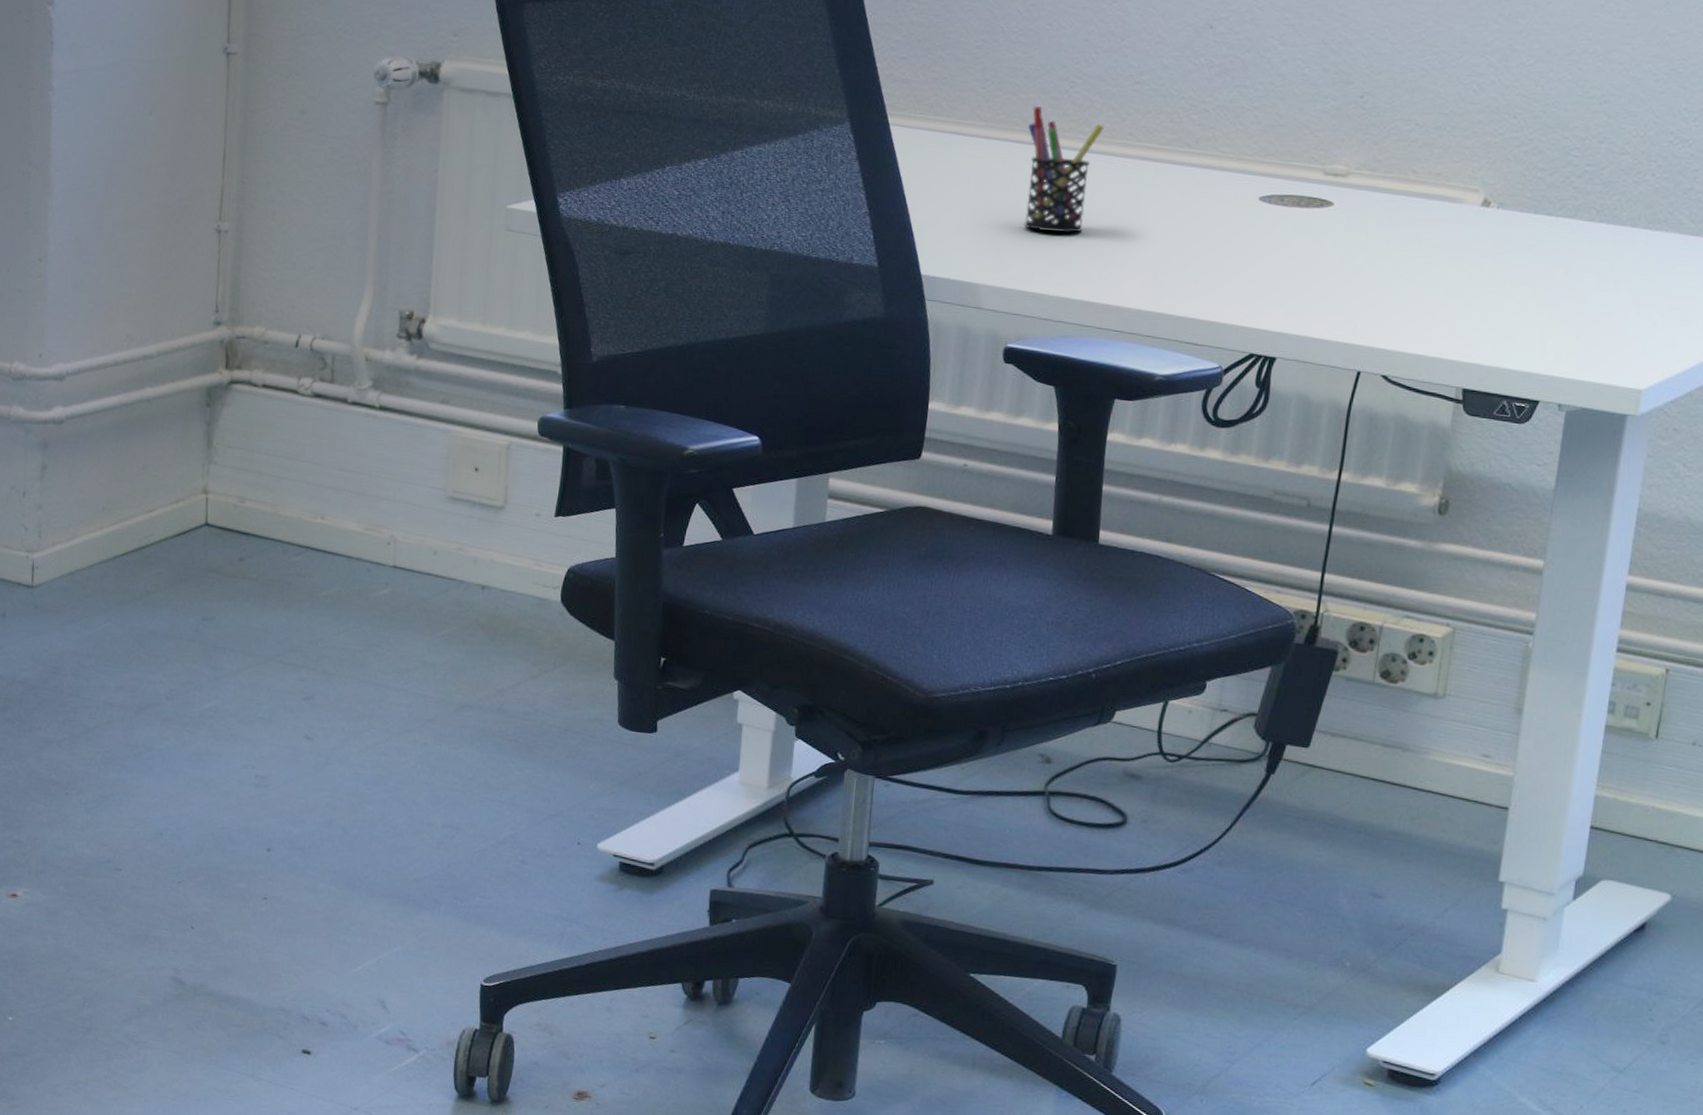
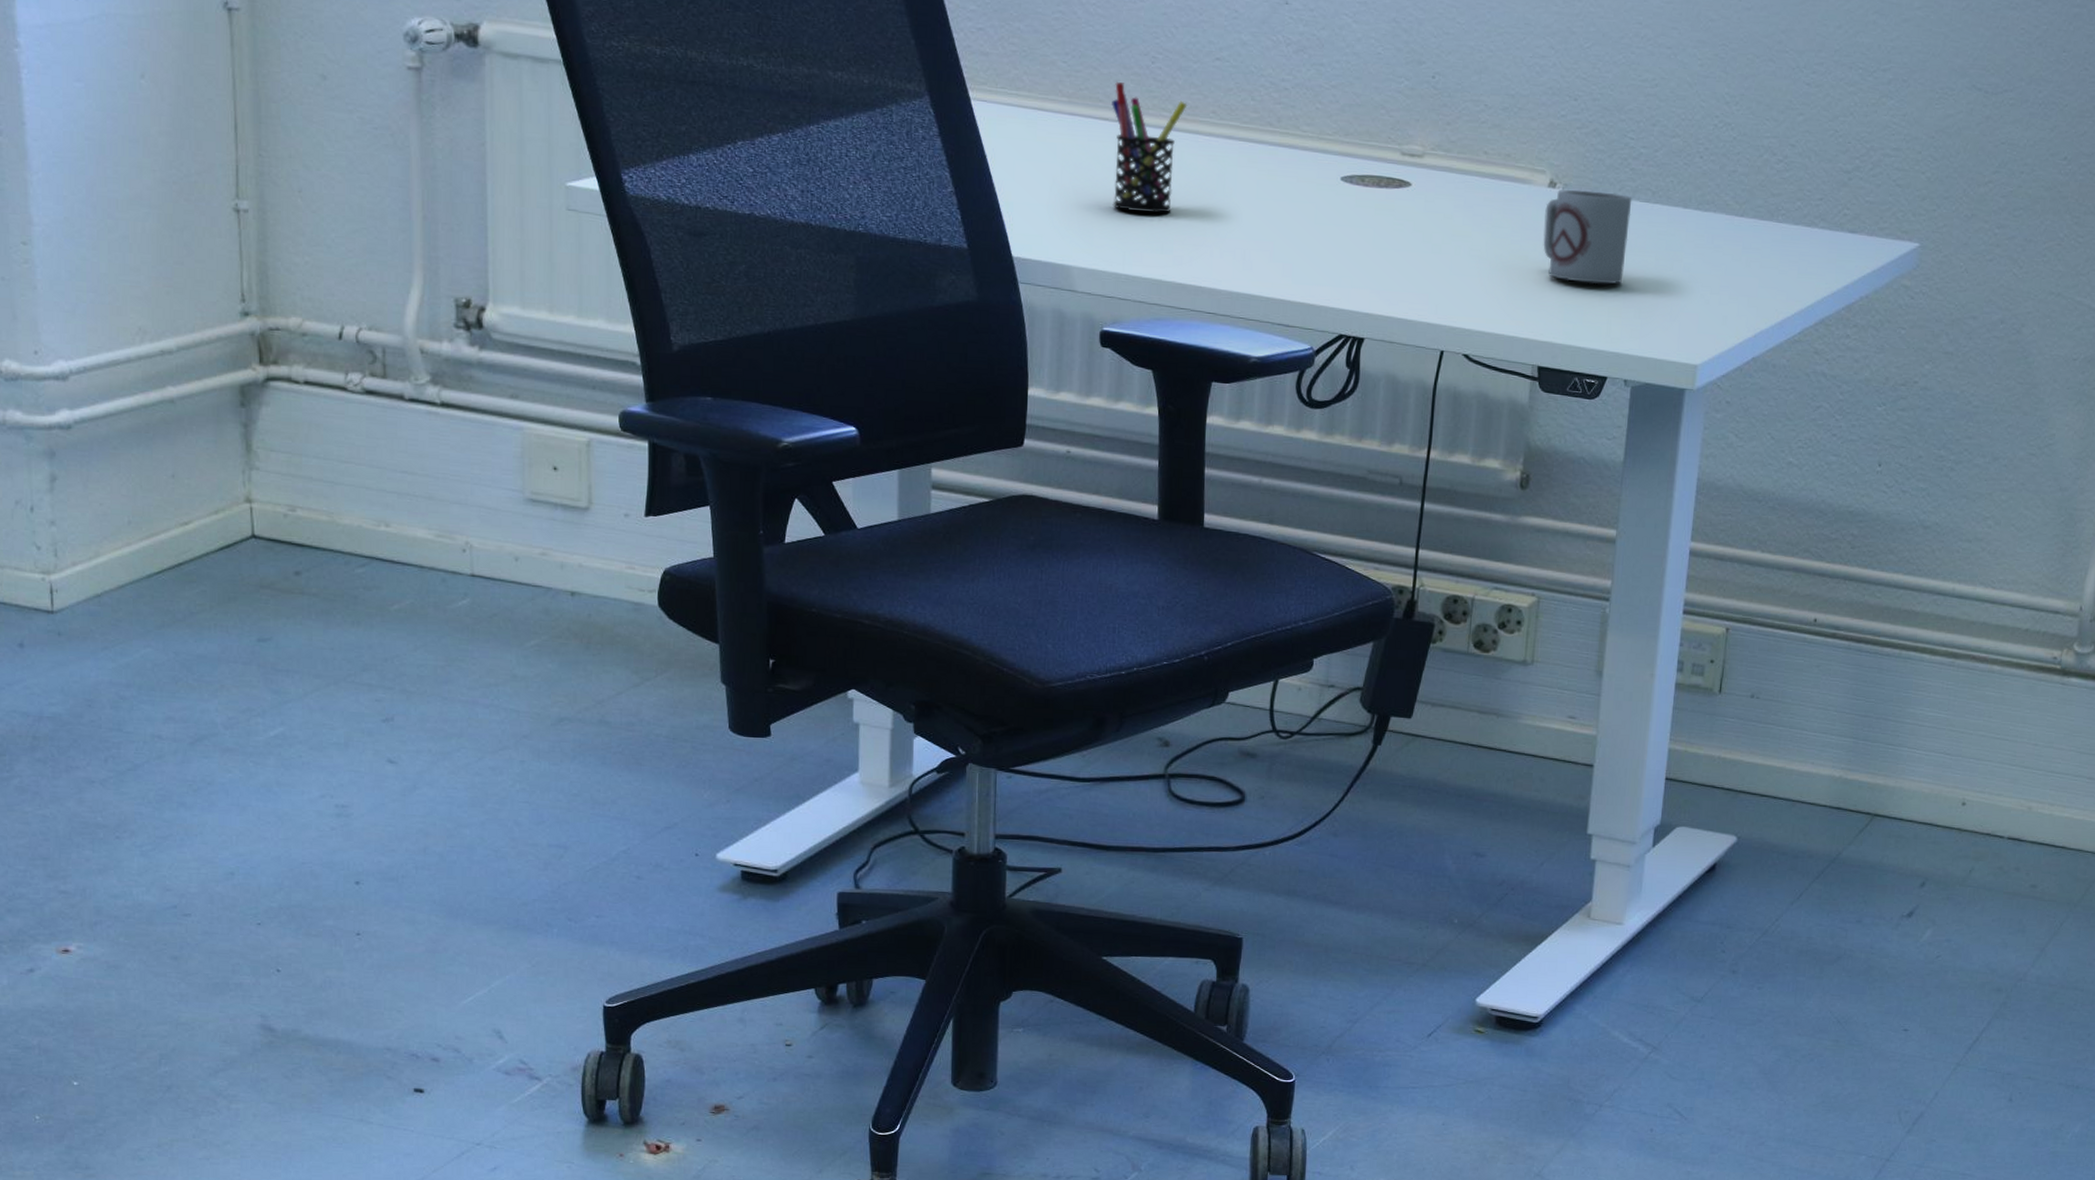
cup: none [1473,208,1574,306] -> present [1543,189,1632,285]

